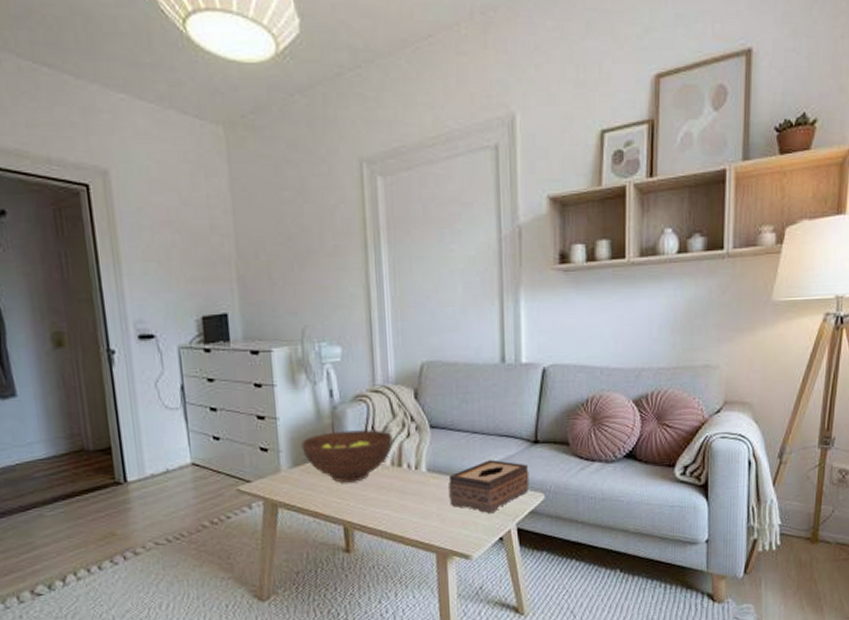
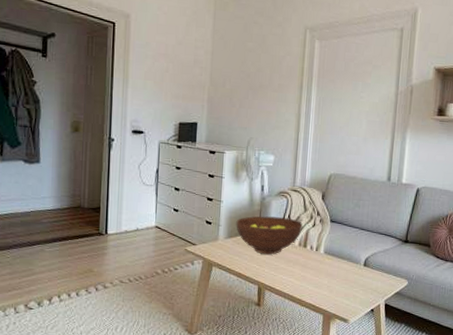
tissue box: present [448,459,530,514] -> none [338,250,399,291]

